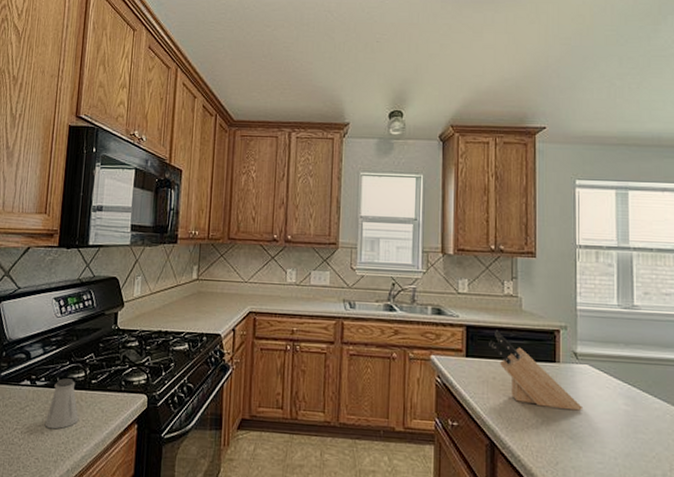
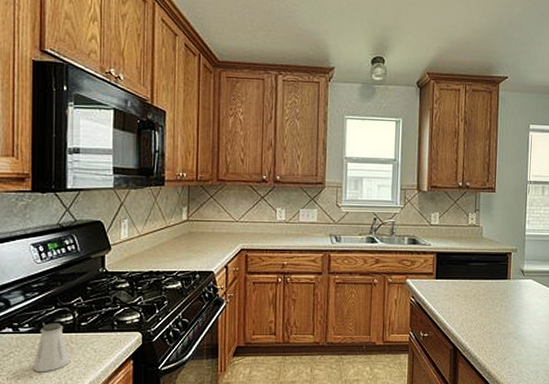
knife block: present [489,330,584,411] -> none [455,255,527,317]

